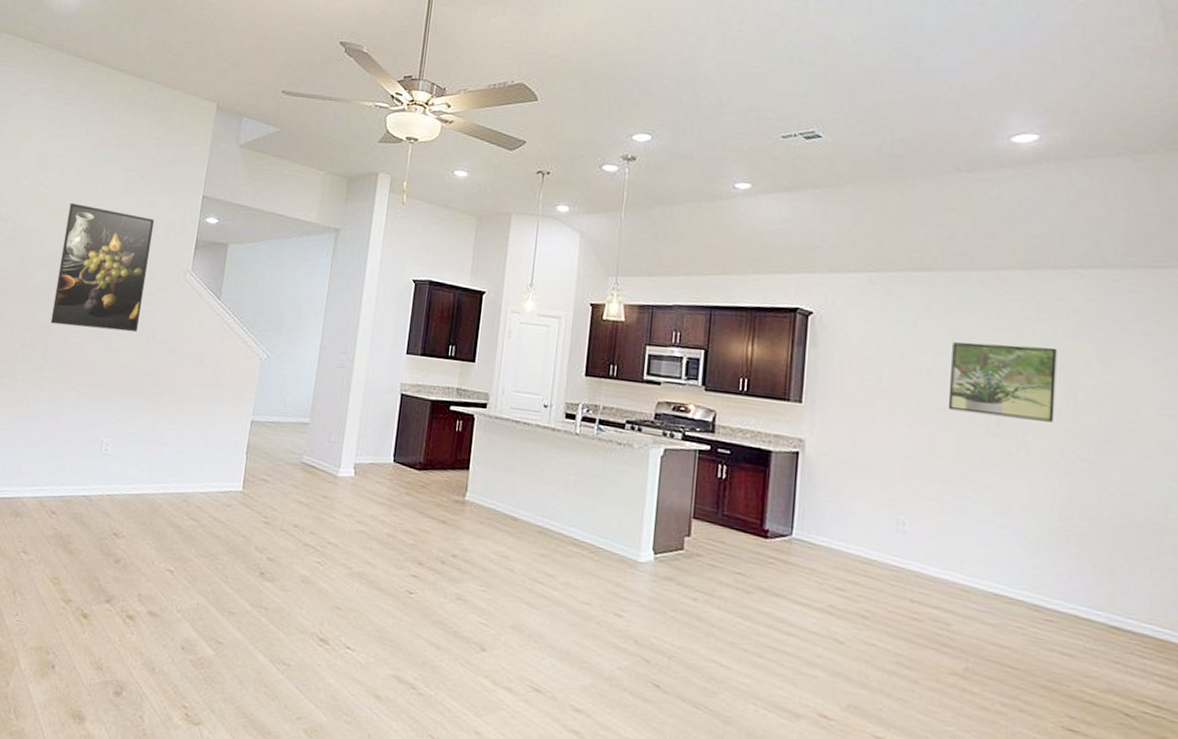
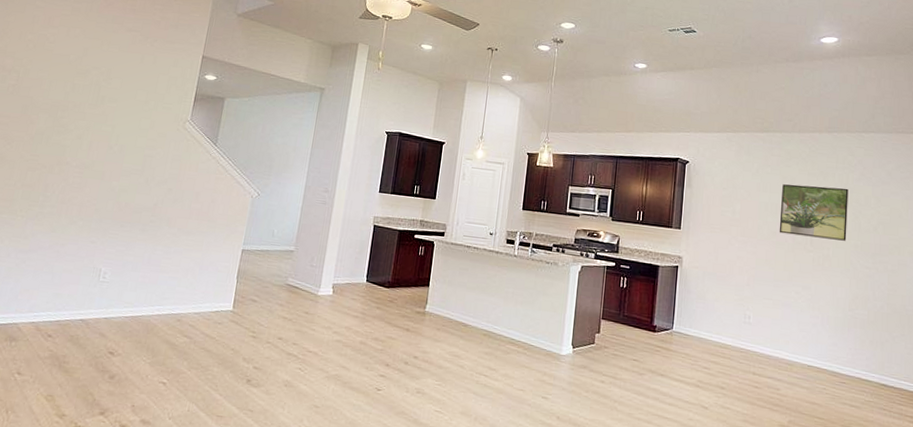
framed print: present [50,202,155,333] -> none [52,57,157,174]

